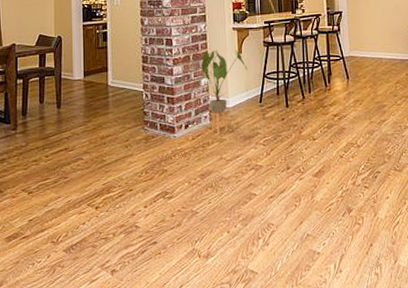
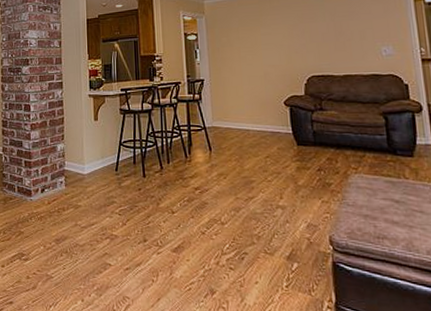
house plant: present [197,49,248,134] -> none [54,116,103,200]

